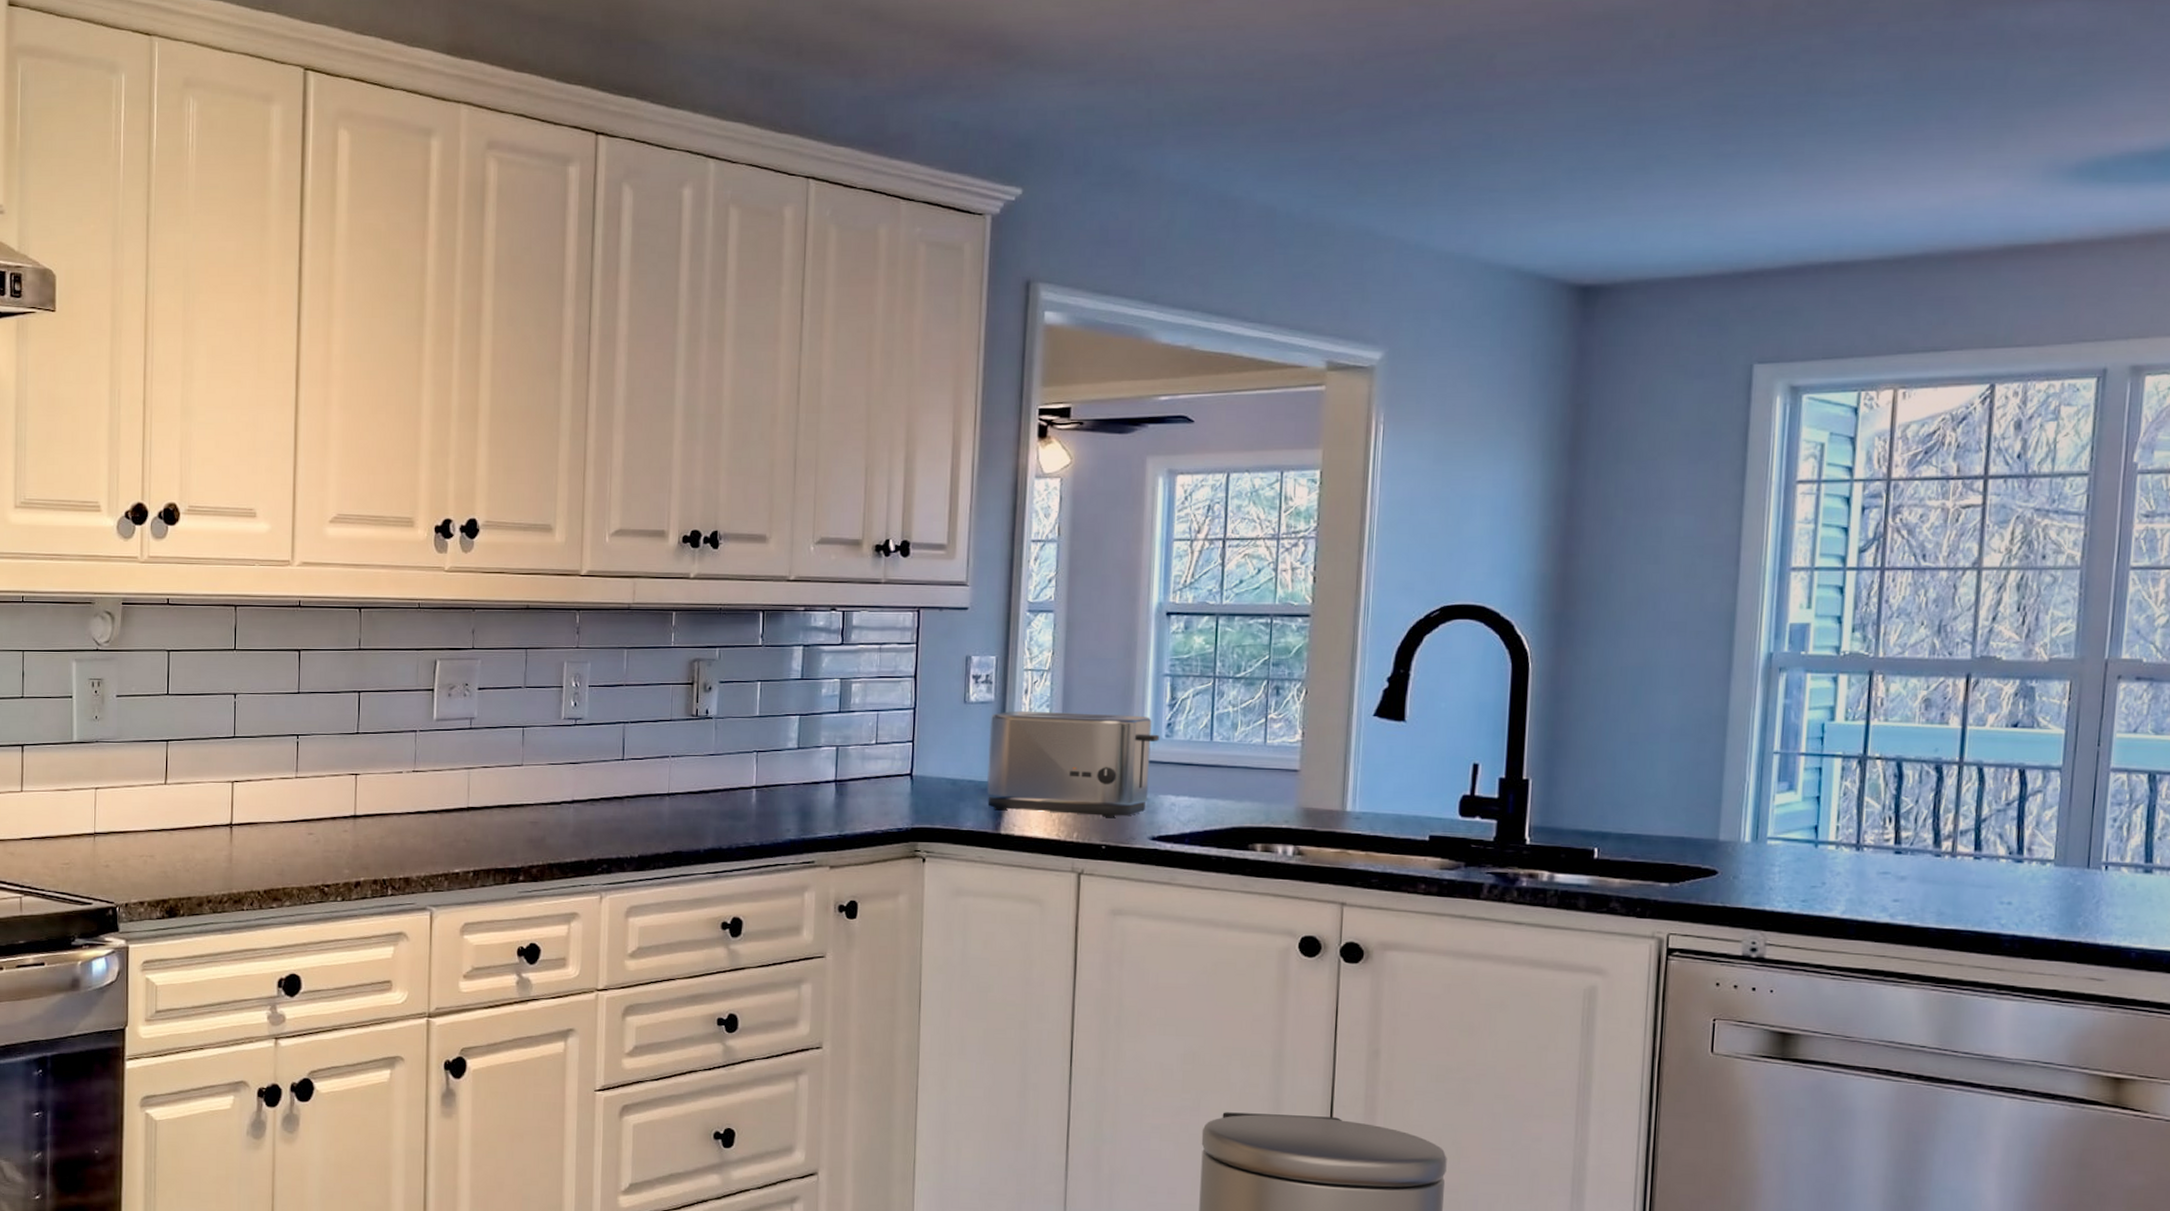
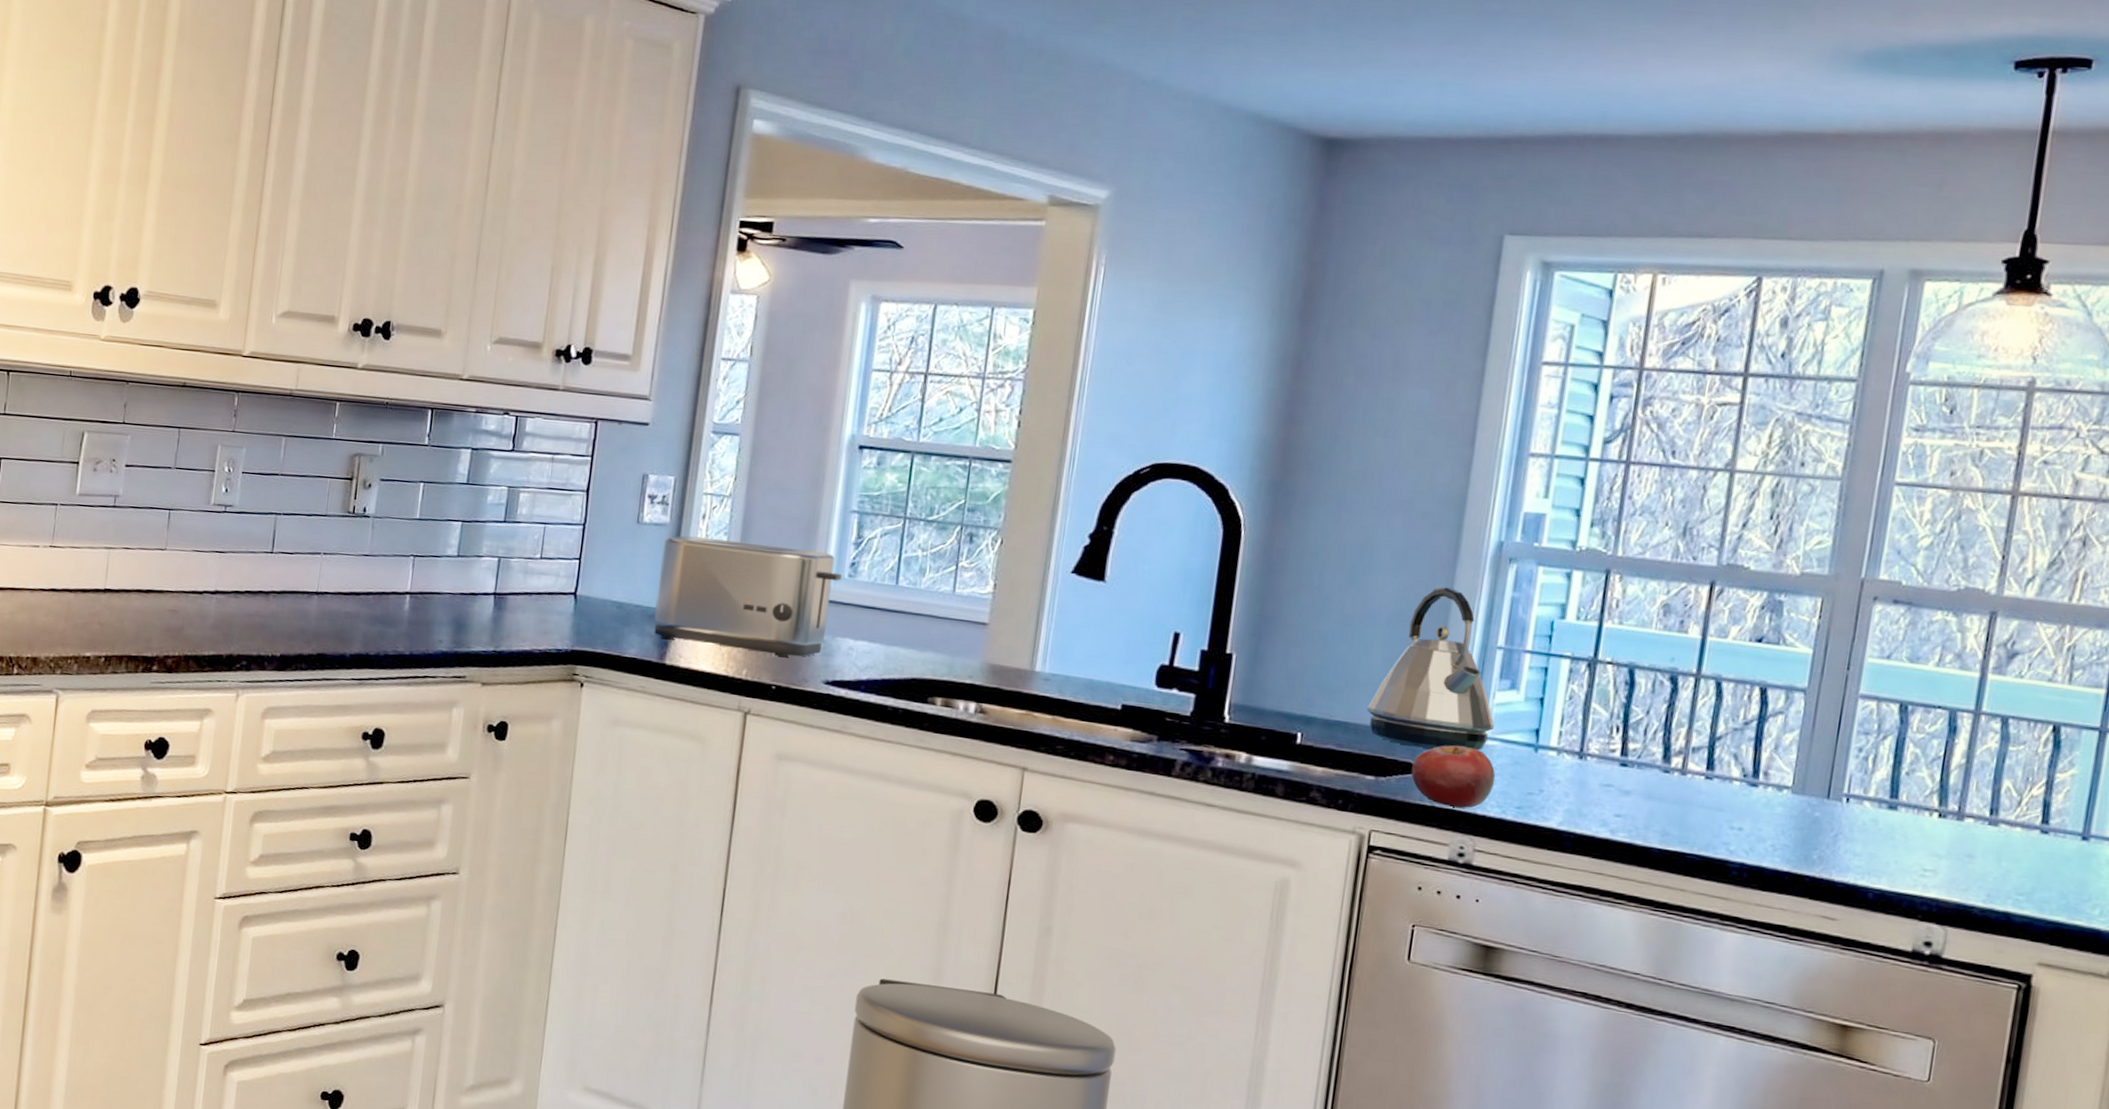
kettle: none [1657,700,1776,853] -> present [1367,587,1494,751]
fruit: none [1701,847,1781,906] -> present [1411,745,1496,809]

